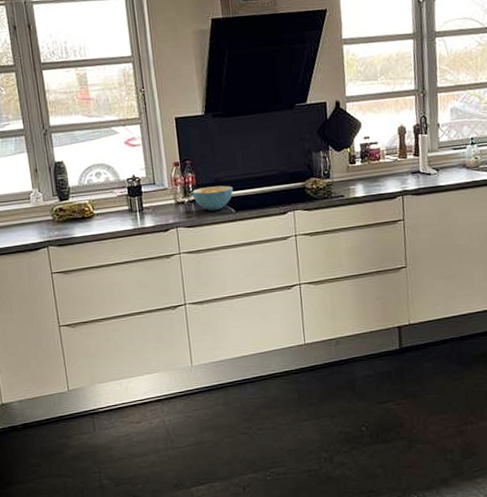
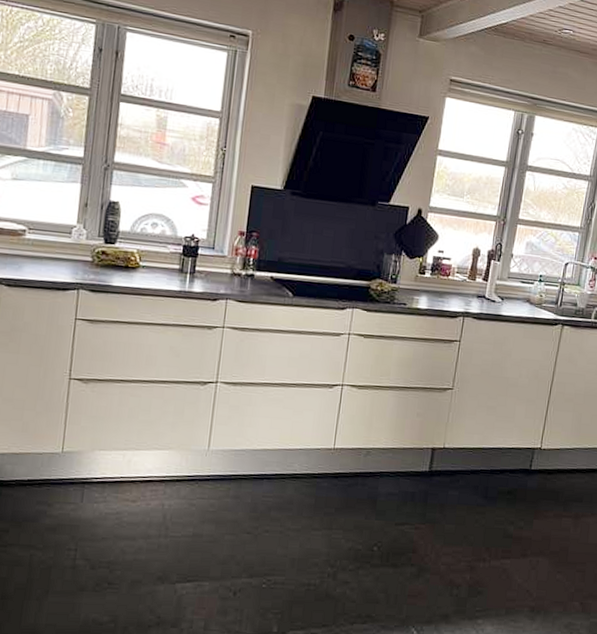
cereal bowl: present [192,185,233,211] -> none [251,263,295,291]

